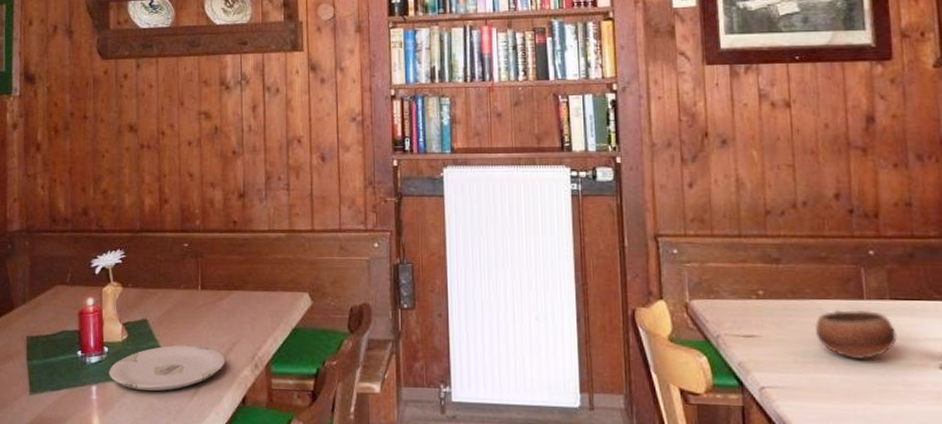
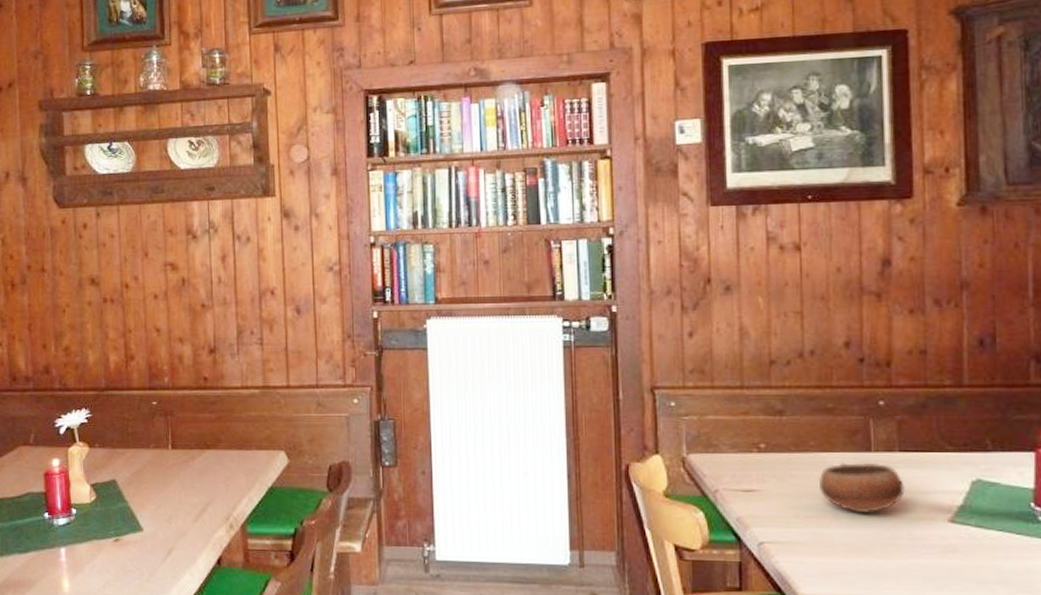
plate: present [109,345,225,392] -> none [78,505,199,553]

